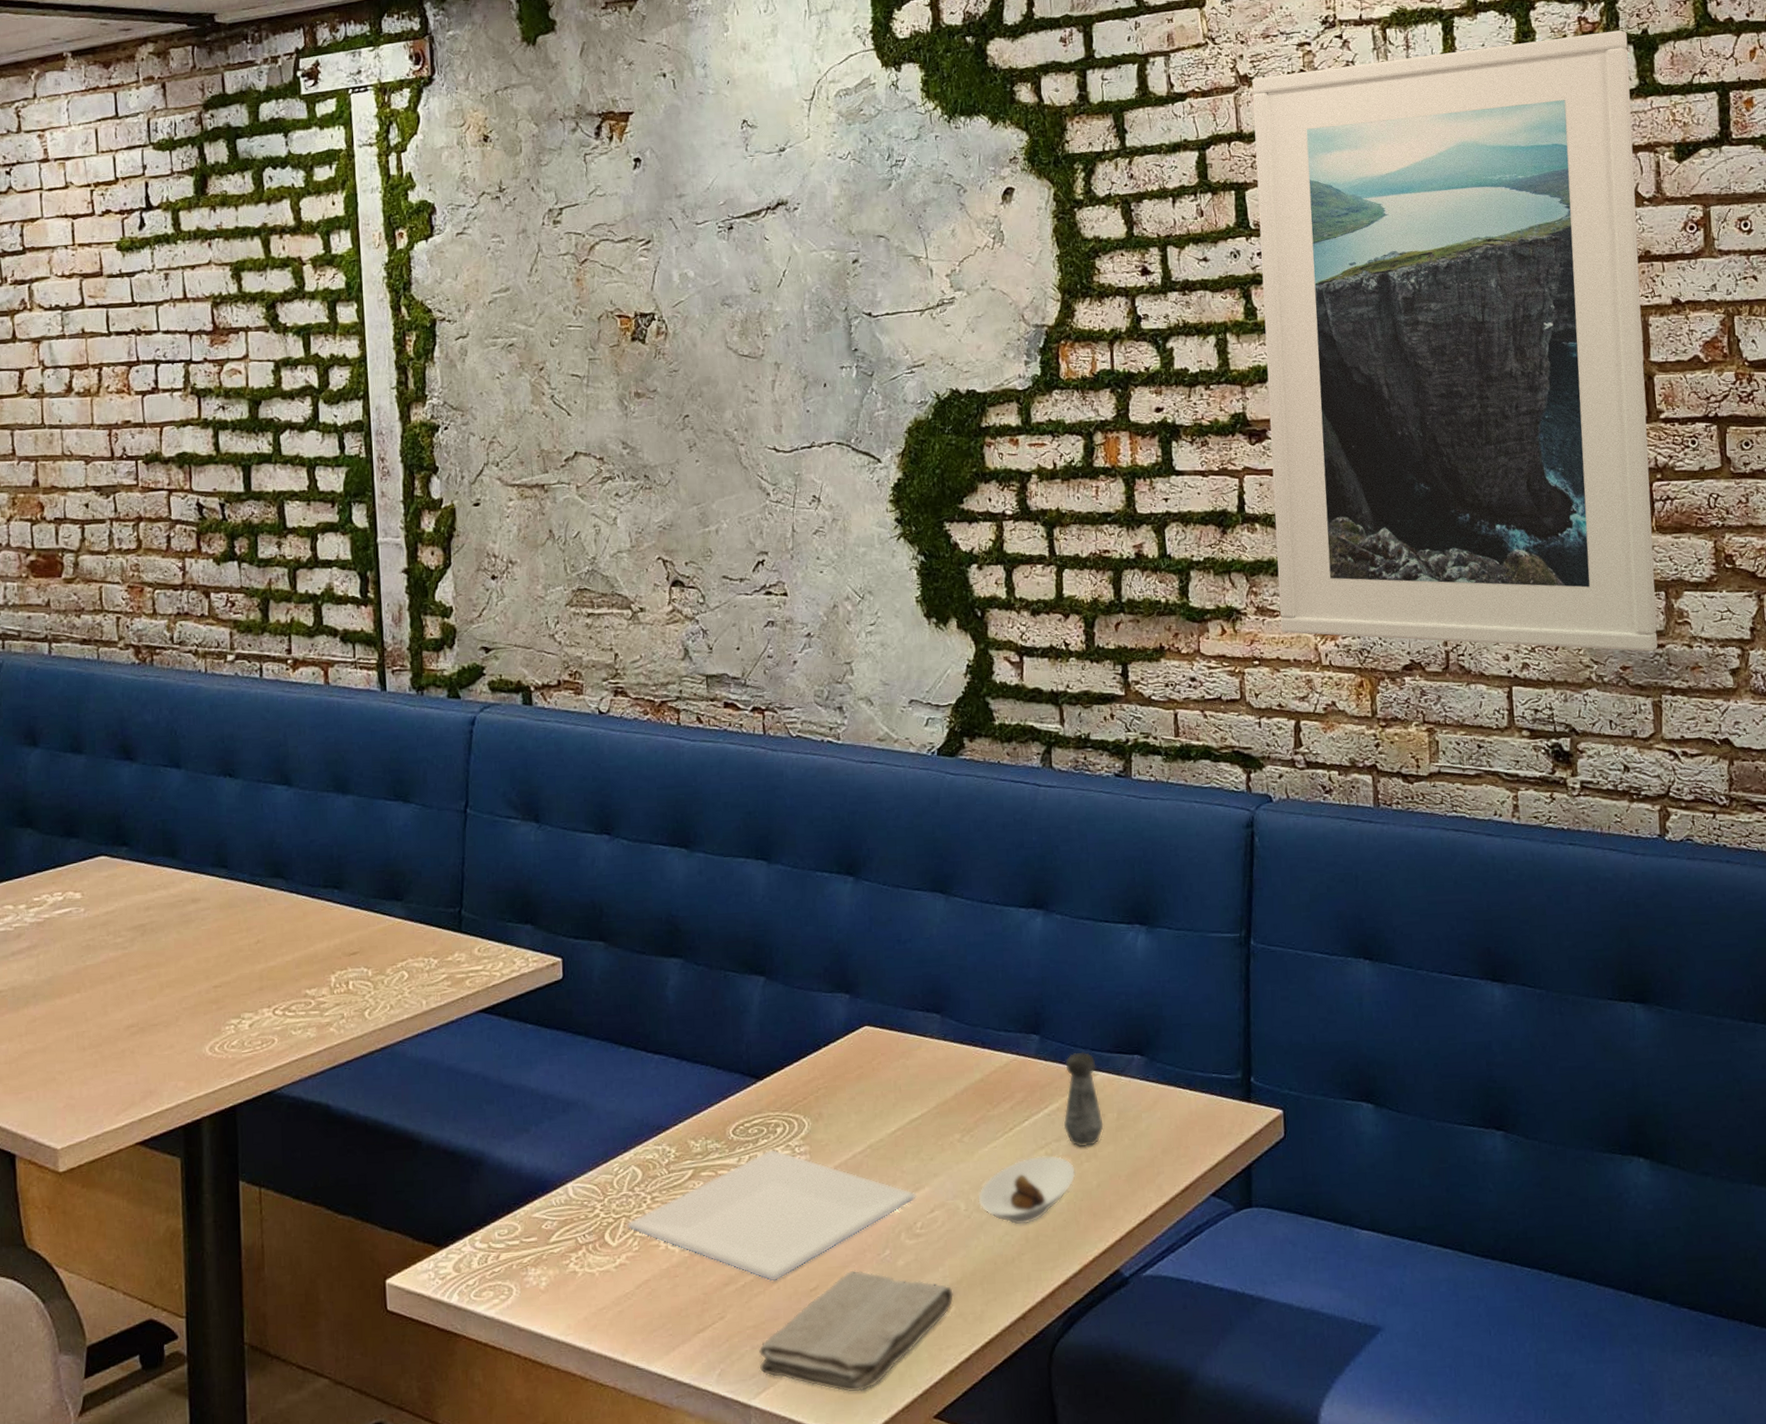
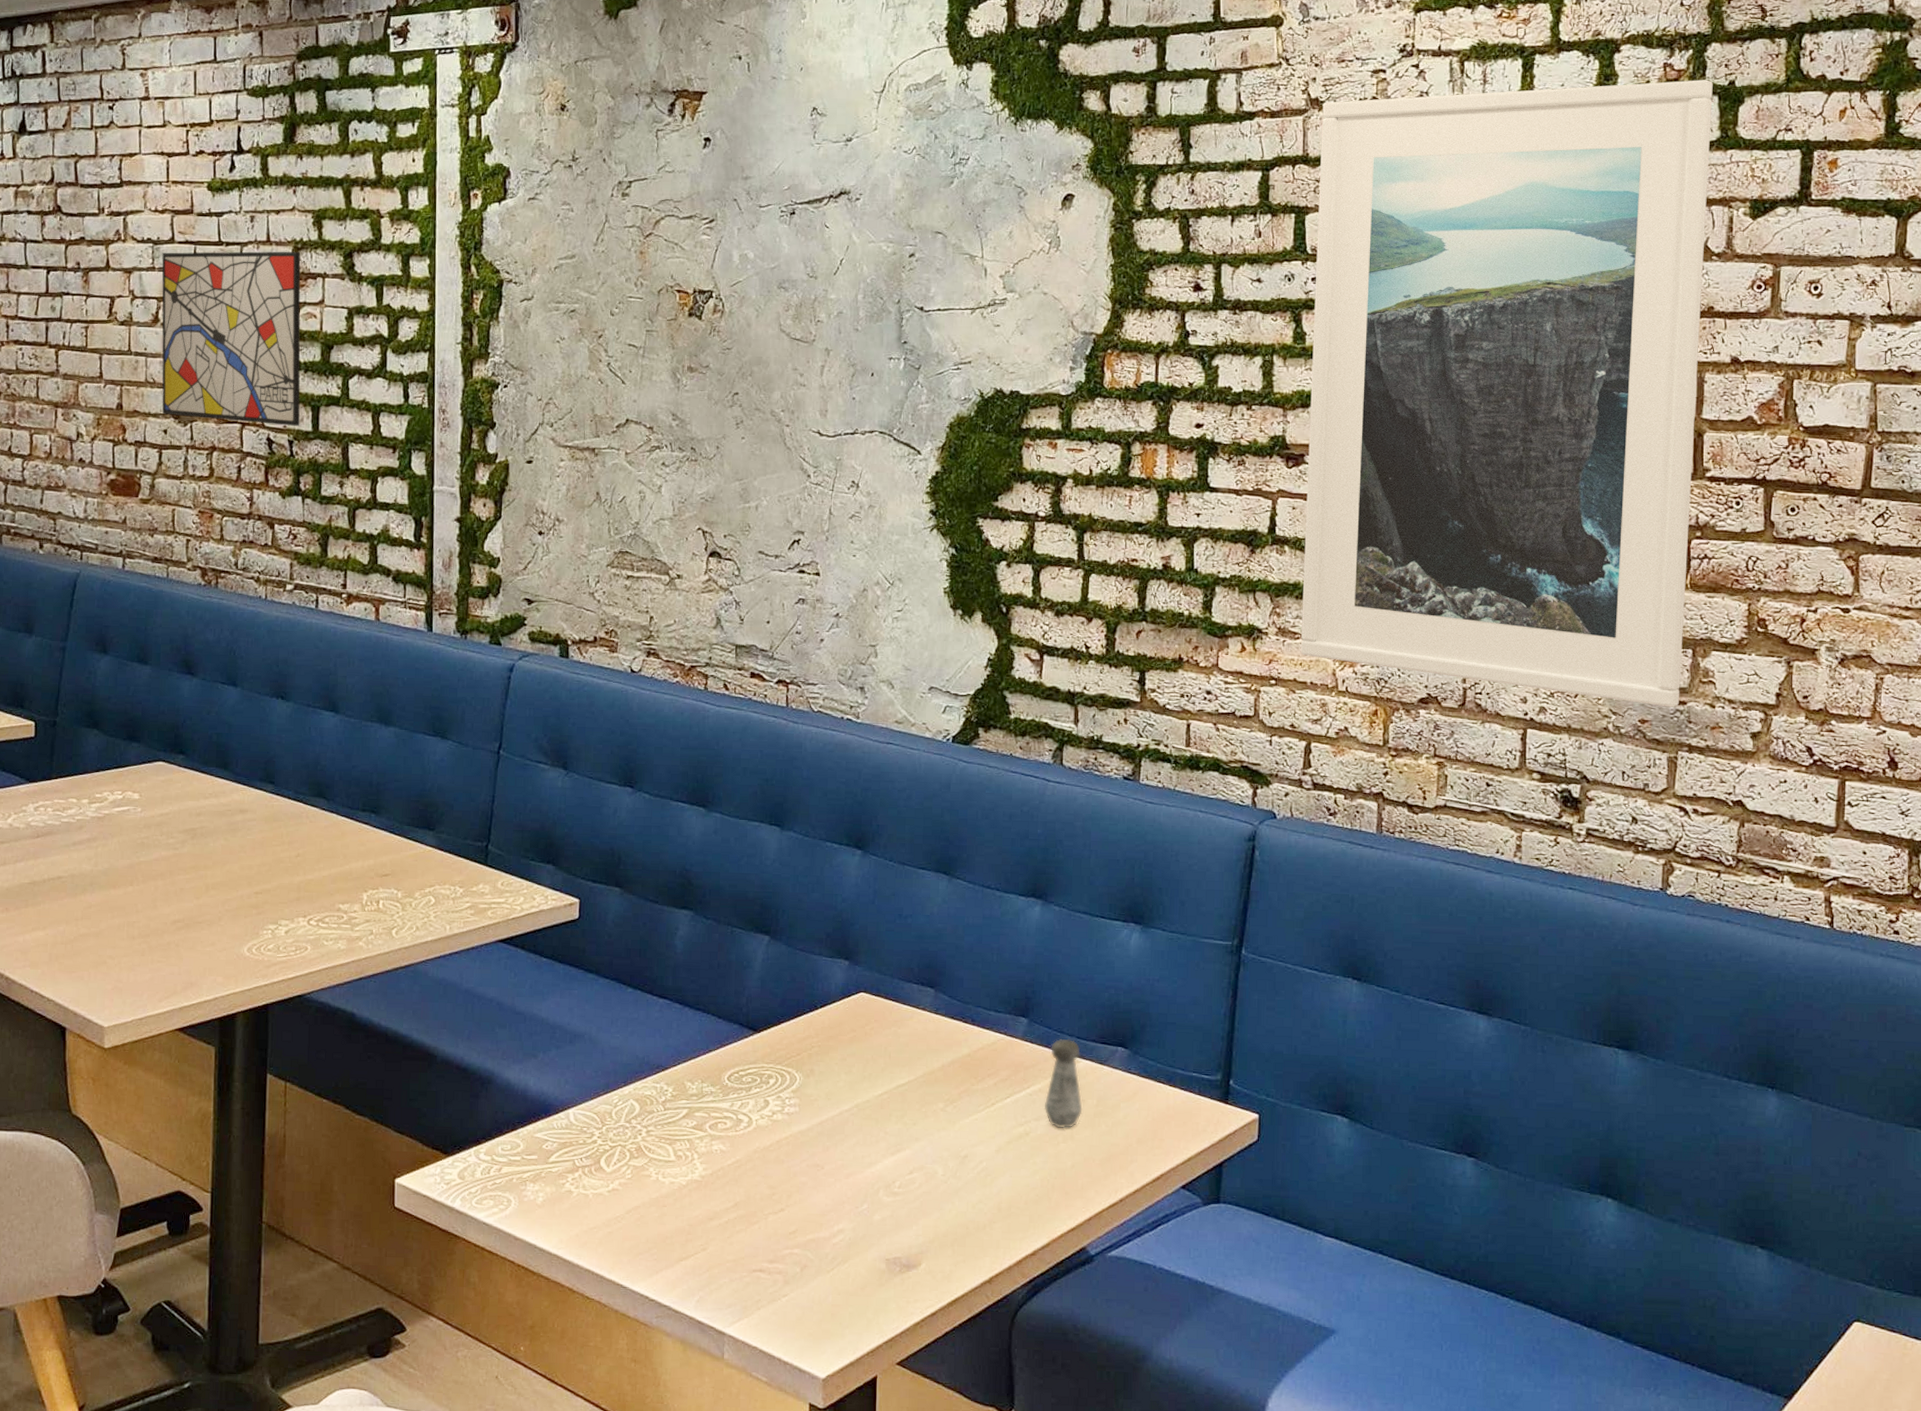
wall art: none [72,306,231,489] -> present [162,251,301,426]
plate: present [626,1149,916,1282] -> none [621,1099,897,1221]
washcloth: present [759,1270,953,1393] -> none [736,1219,925,1332]
saucer: present [978,1155,1076,1225] -> none [955,1132,1052,1195]

